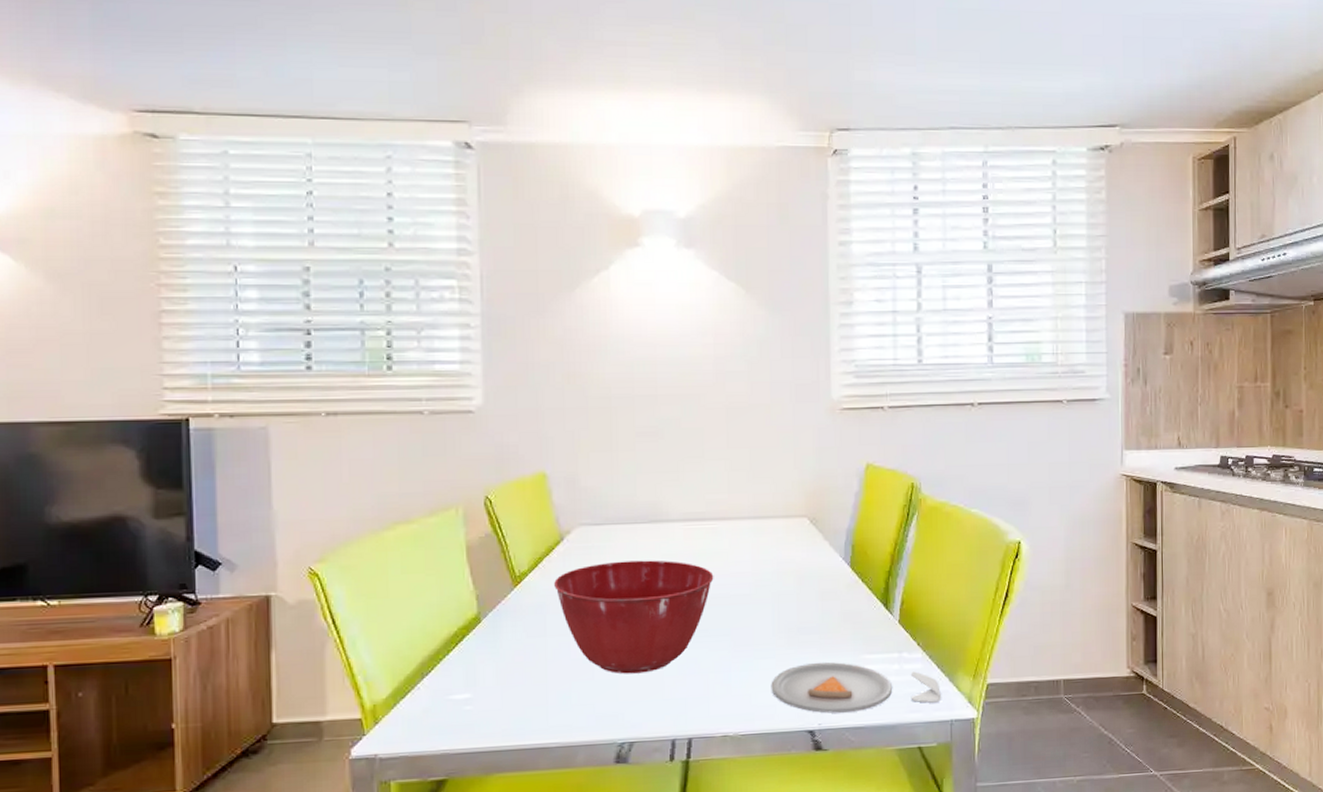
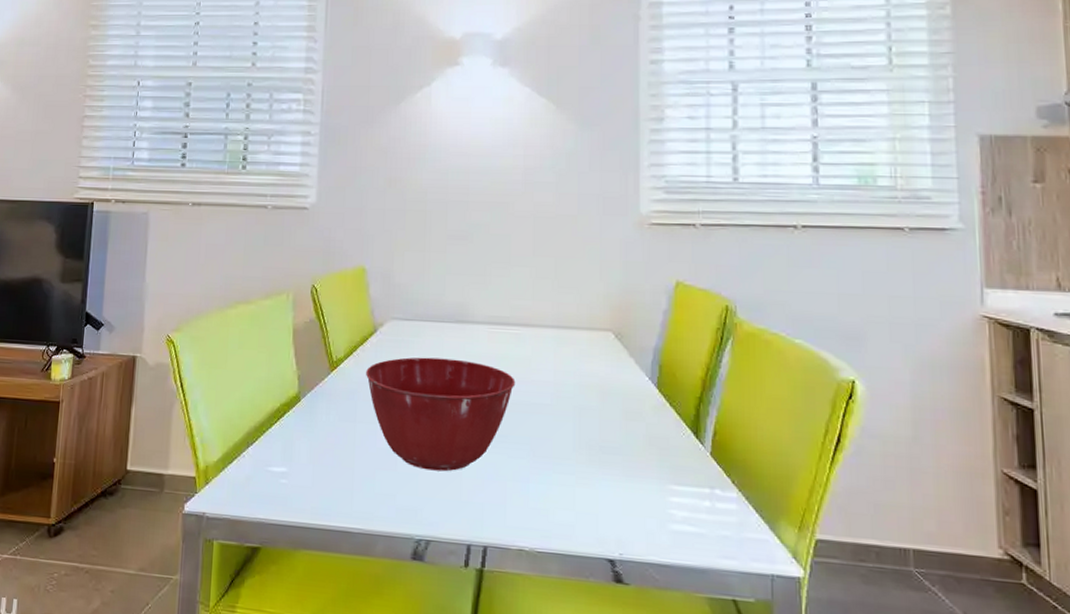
dinner plate: present [771,661,942,714] -> none [569,485,761,552]

